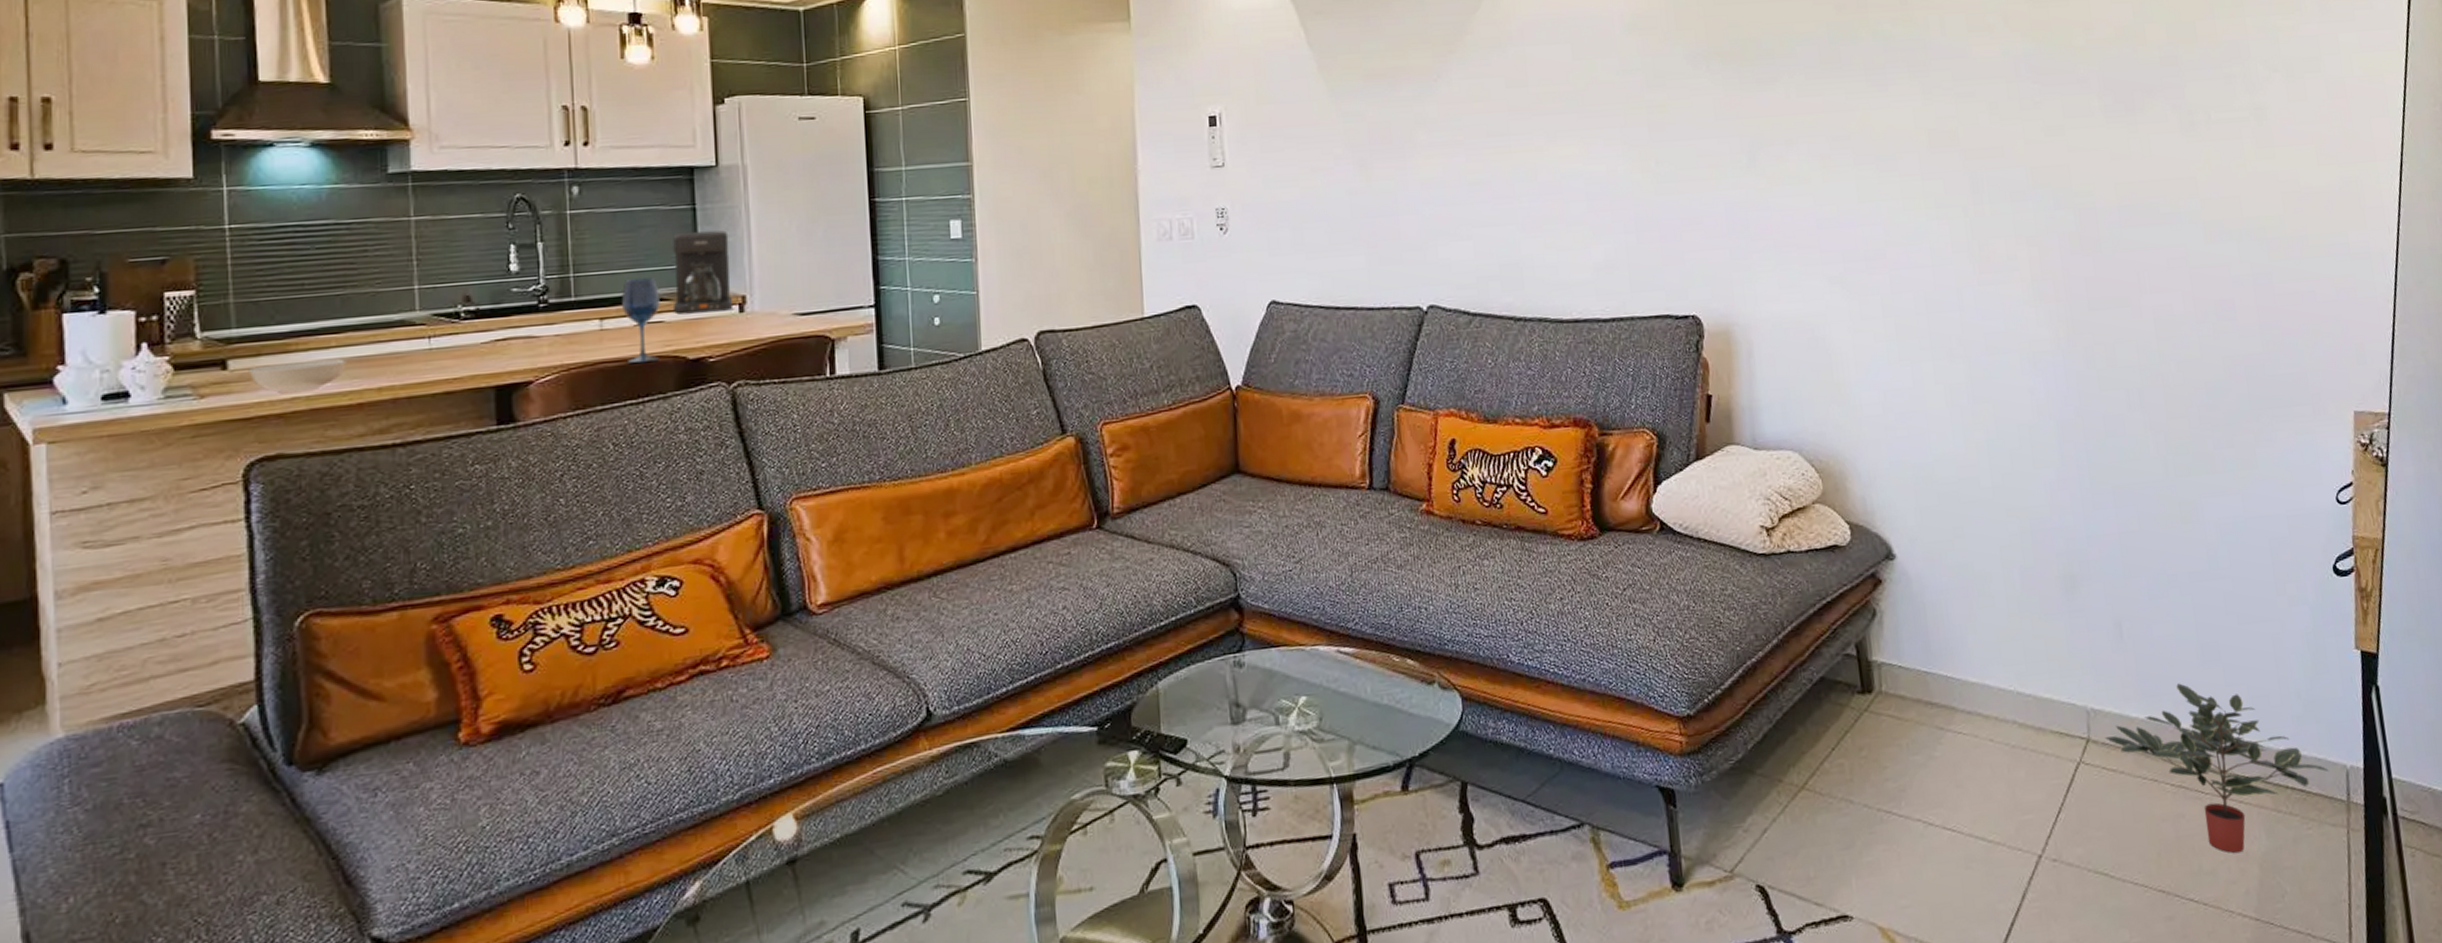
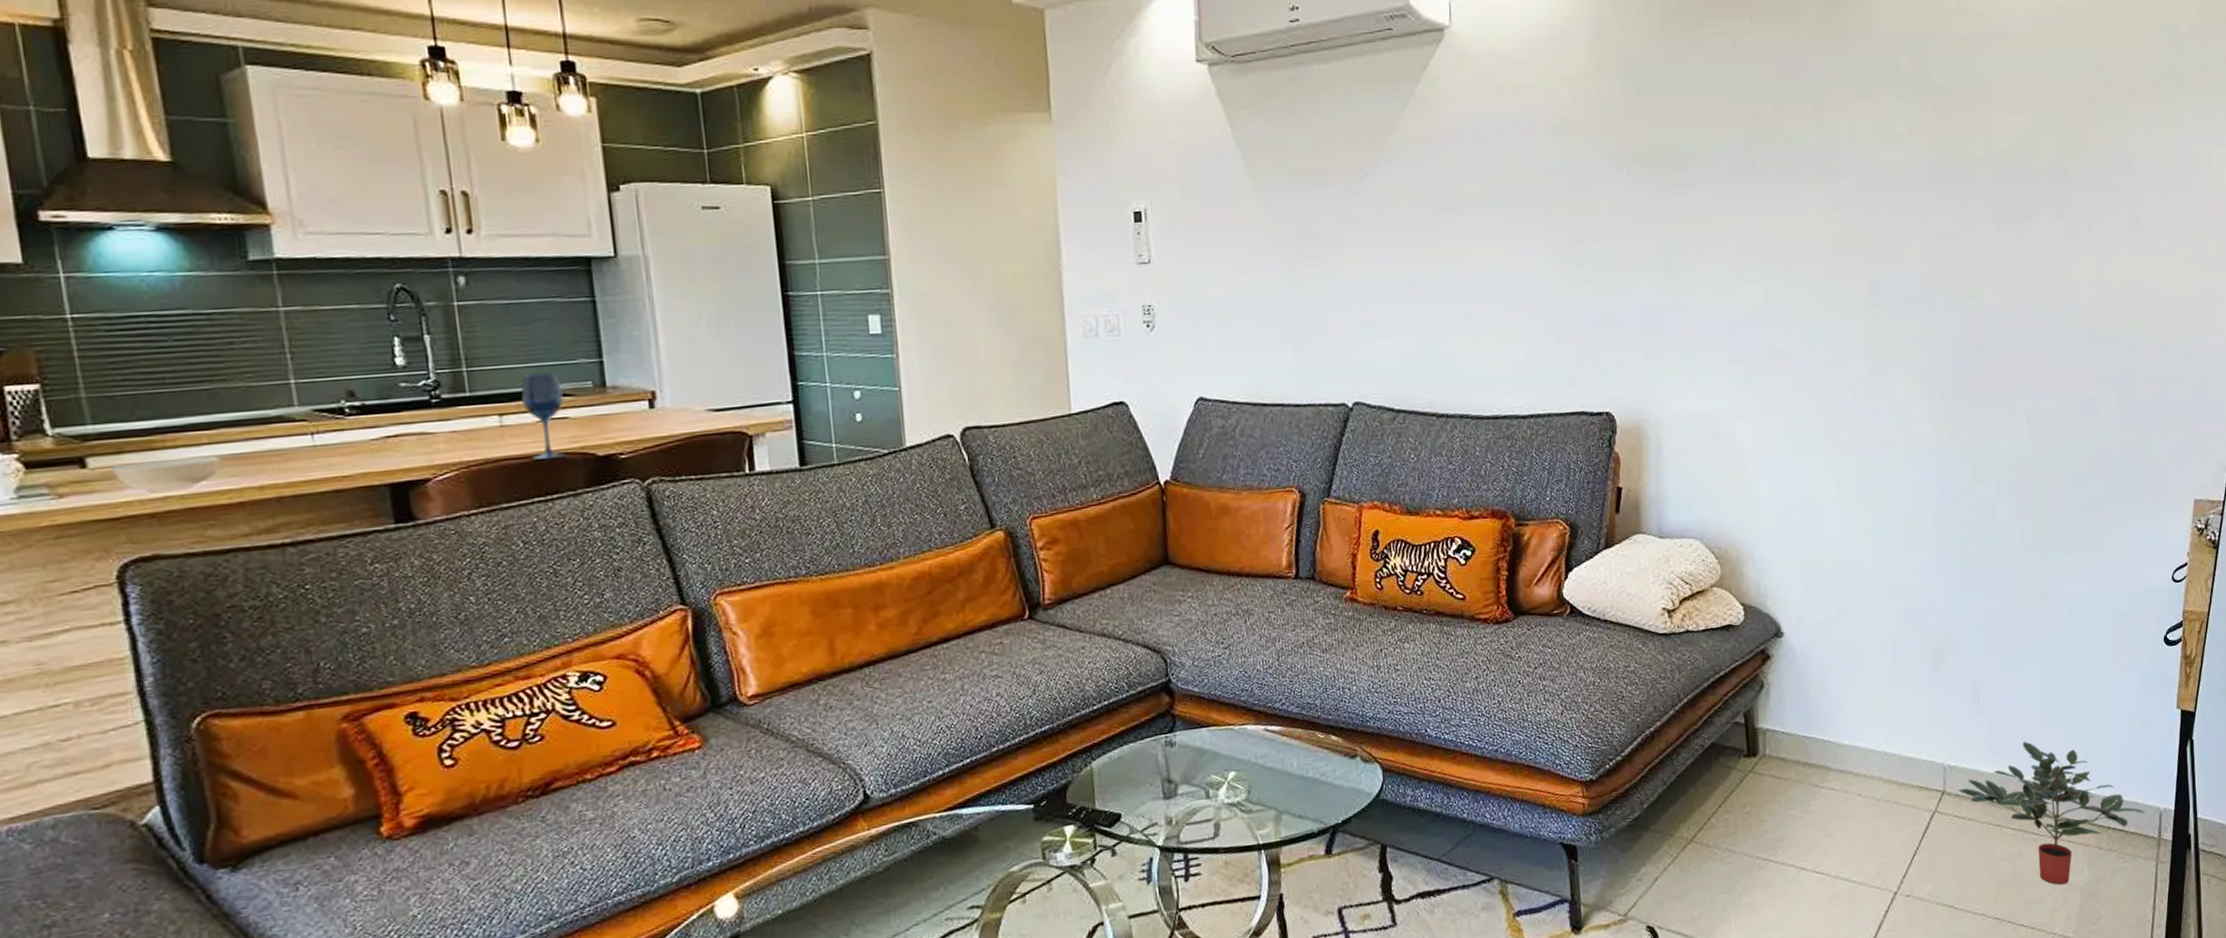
coffee maker: present [672,230,732,313] -> none [573,324,641,409]

